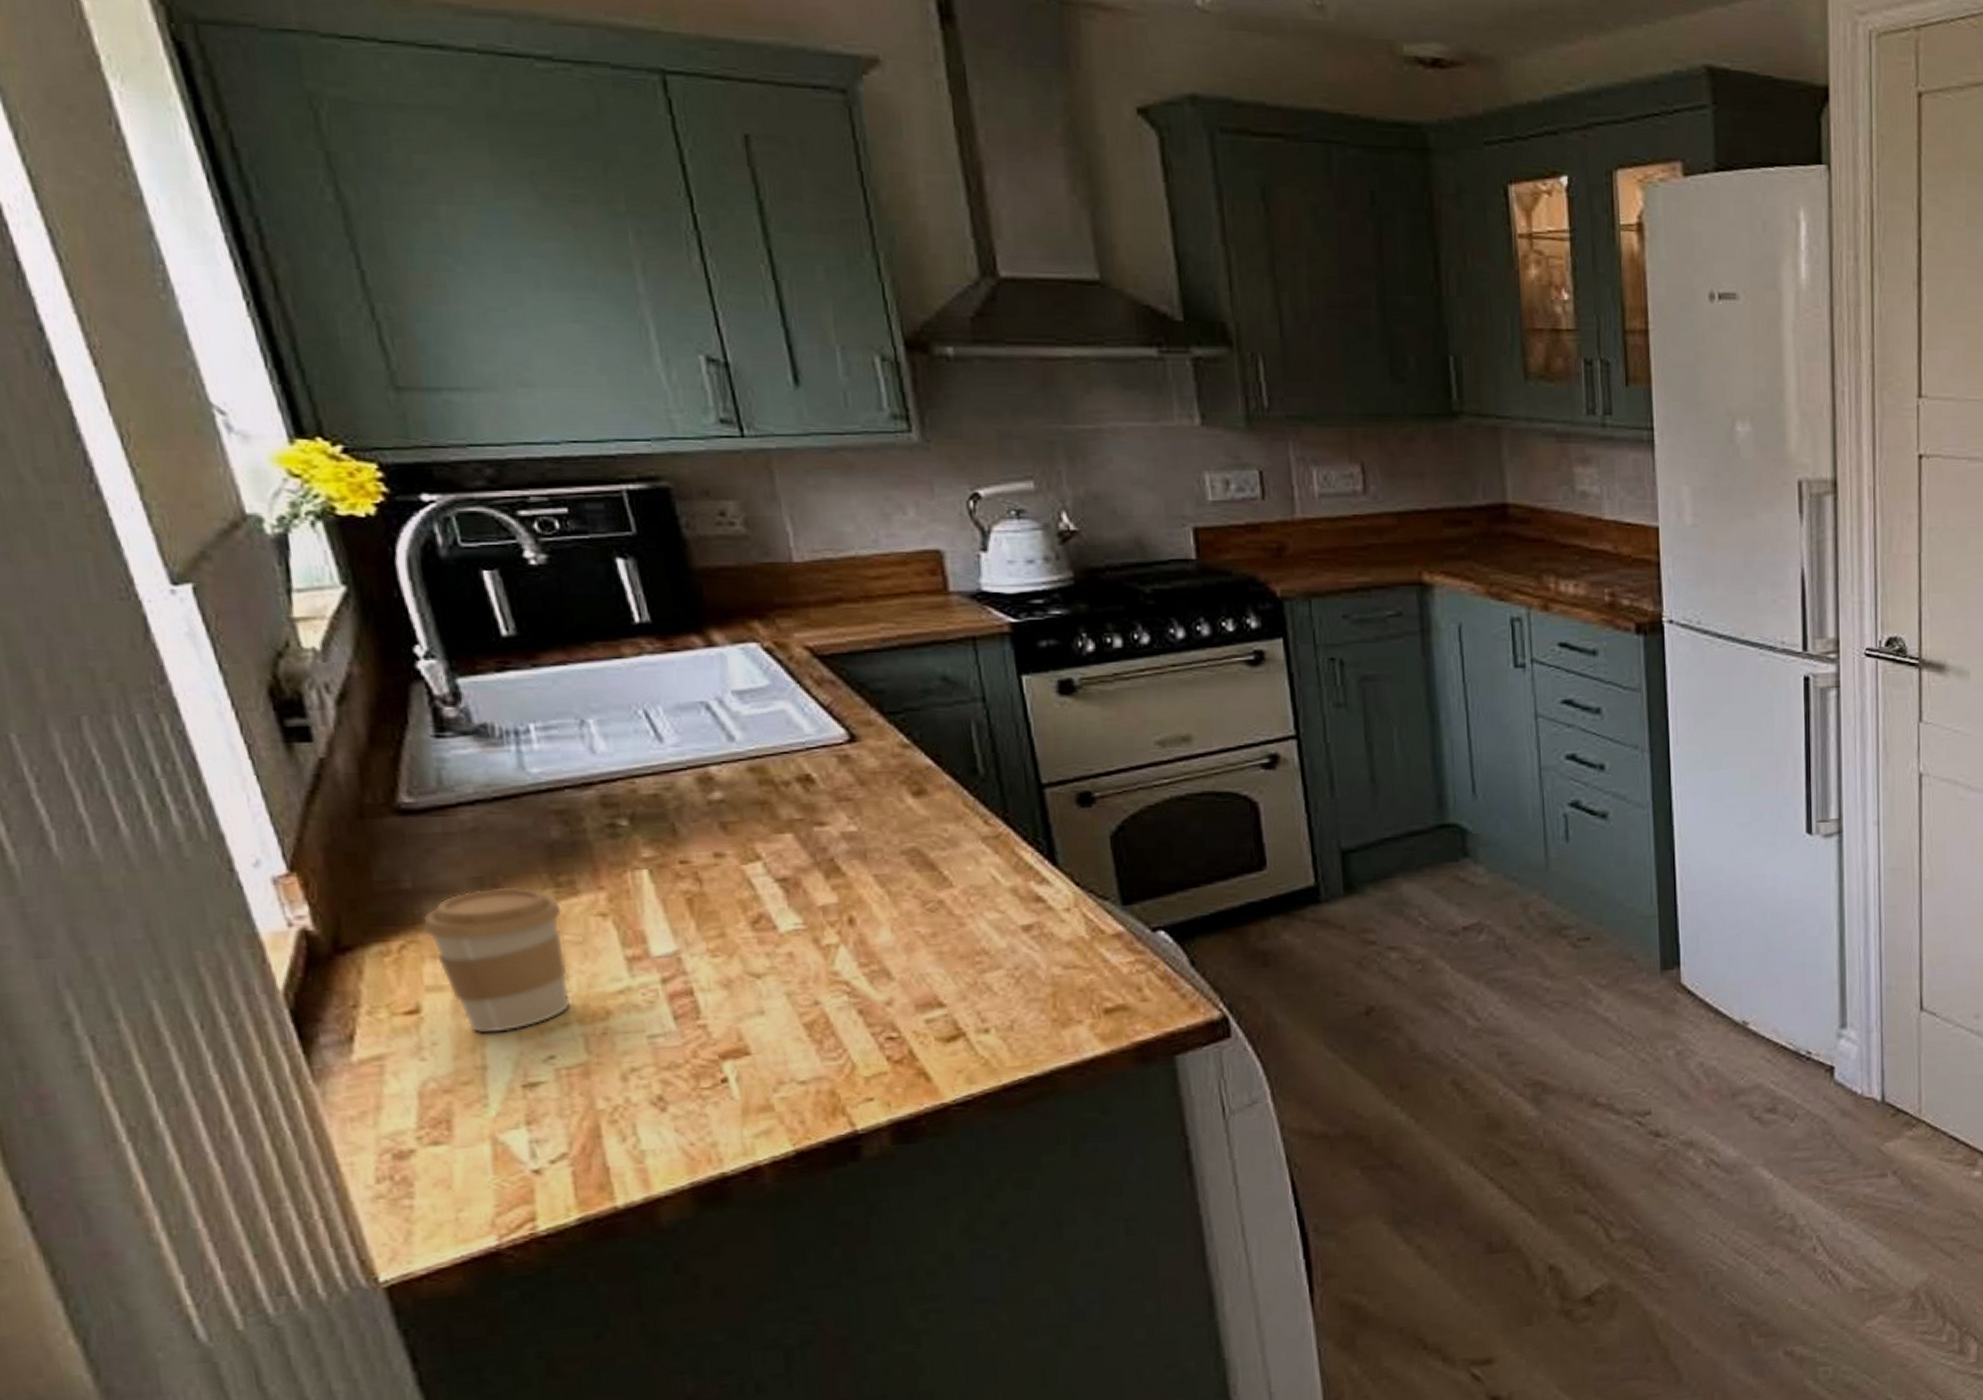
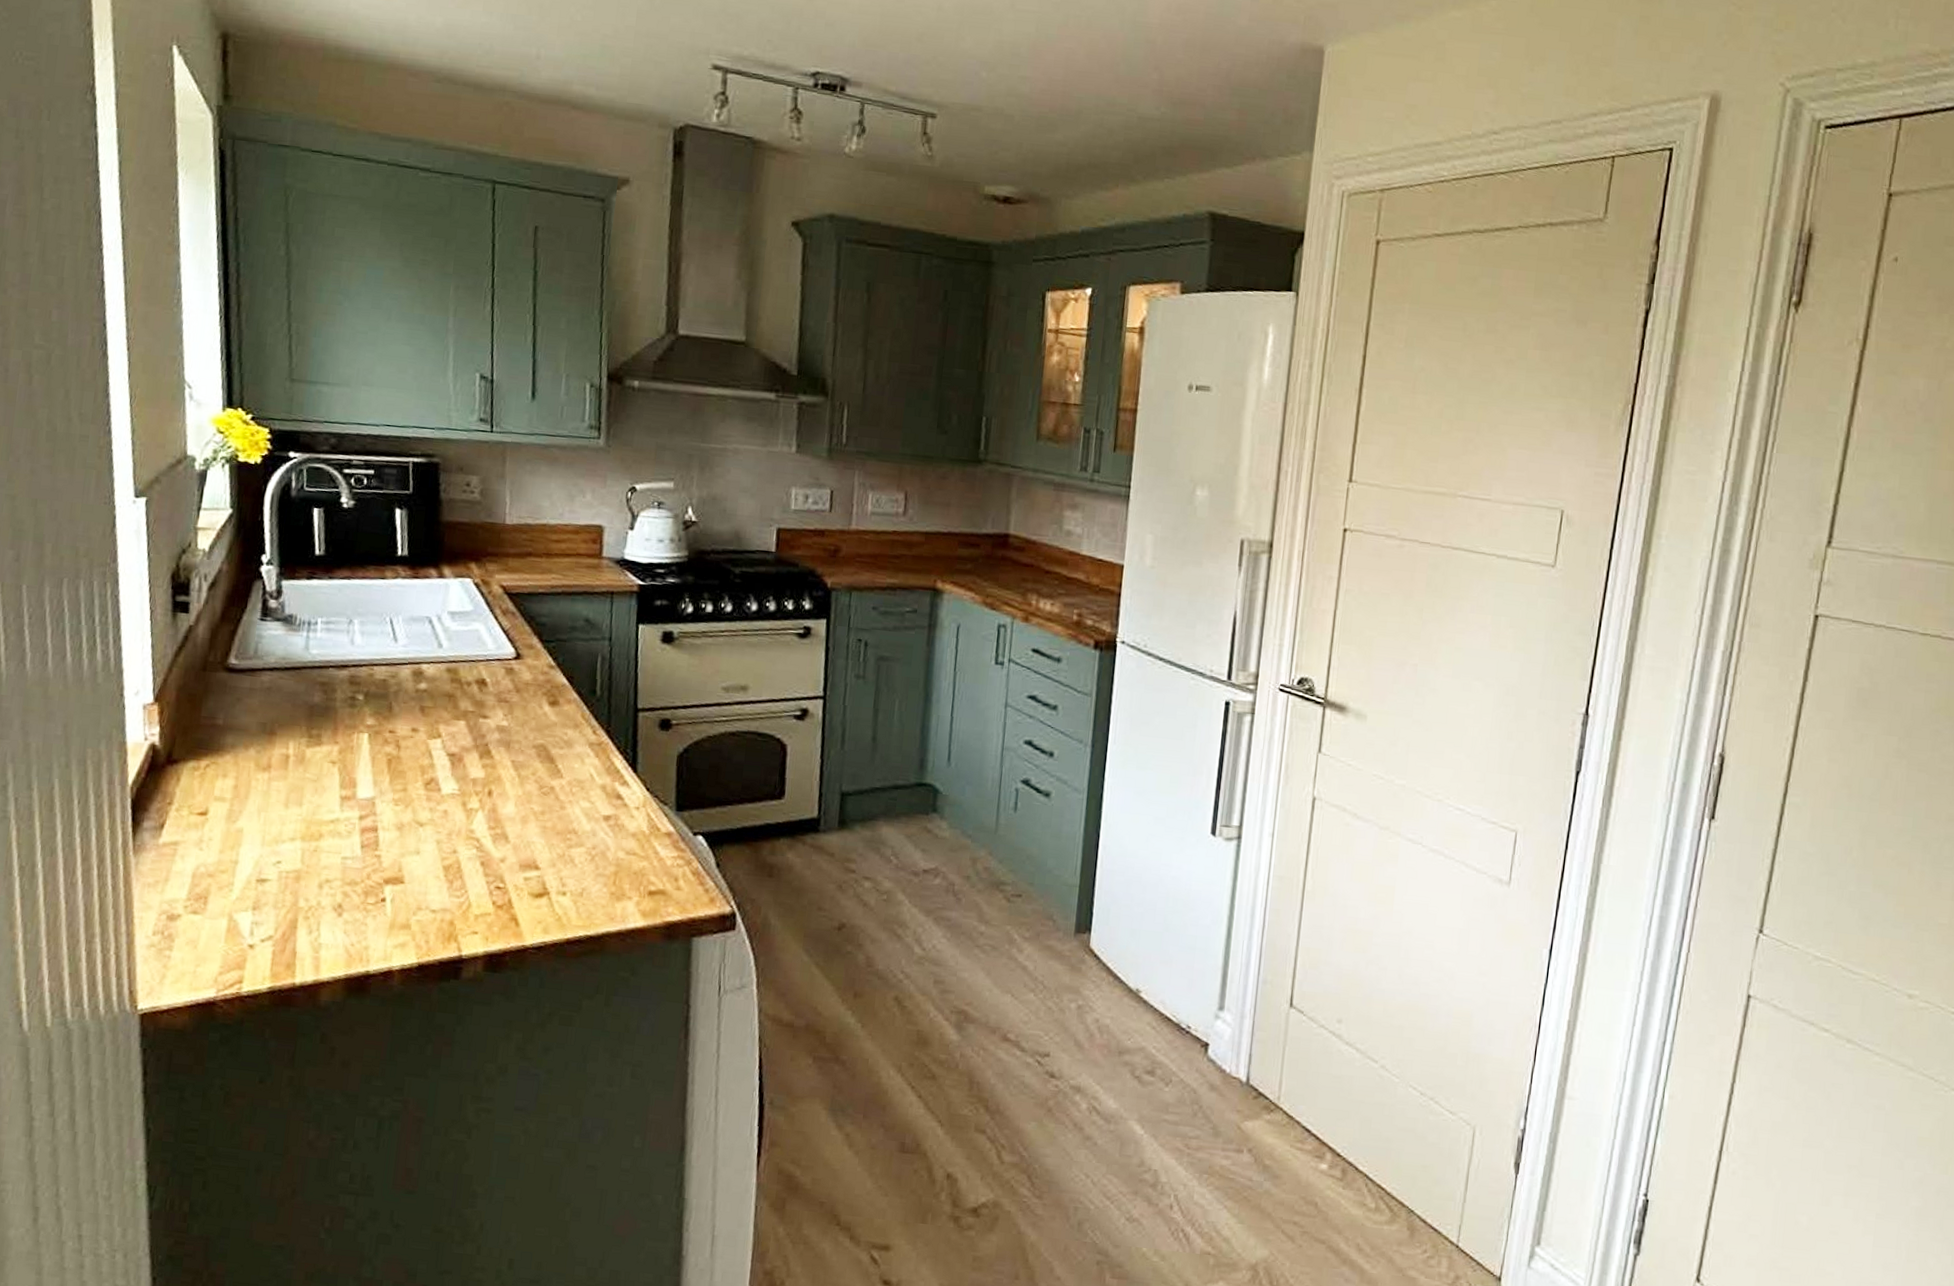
coffee cup: present [422,887,572,1033] -> none [222,732,309,839]

